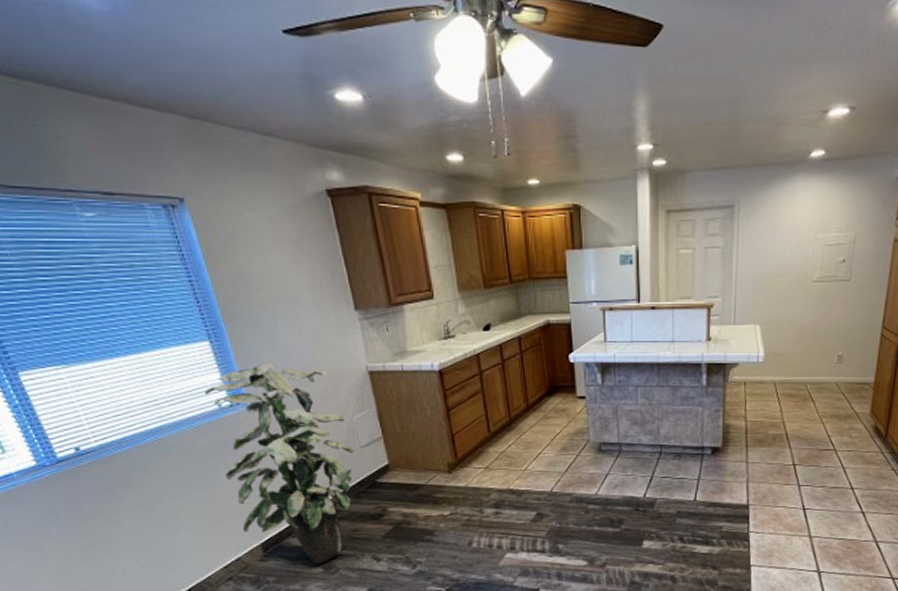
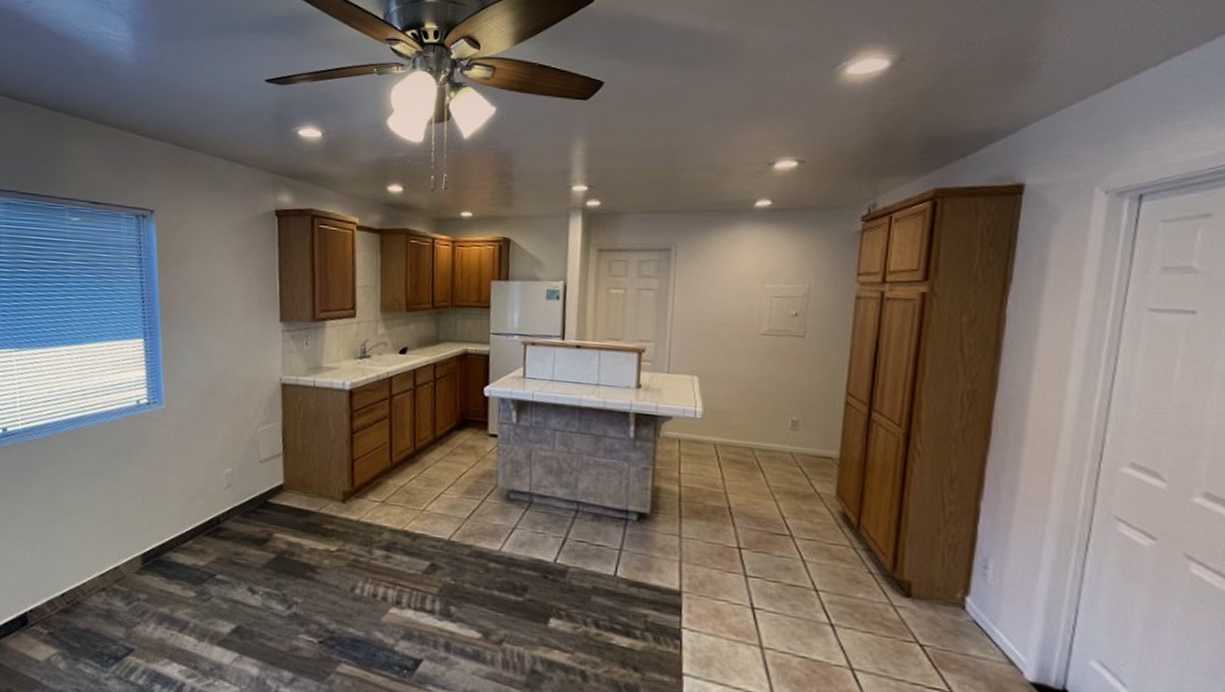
indoor plant: present [204,363,354,565] -> none [126,364,252,588]

